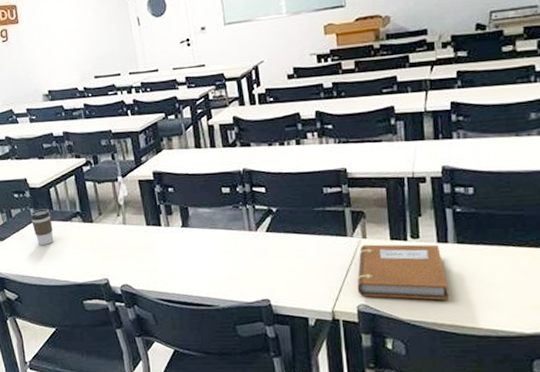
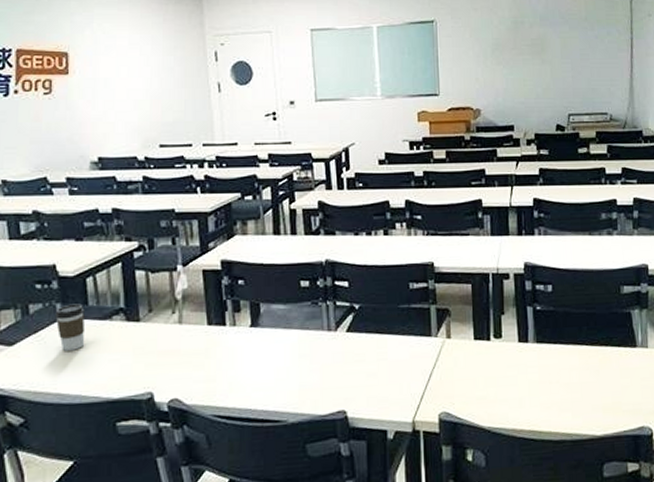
notebook: present [357,244,449,301] -> none [439,344,528,404]

